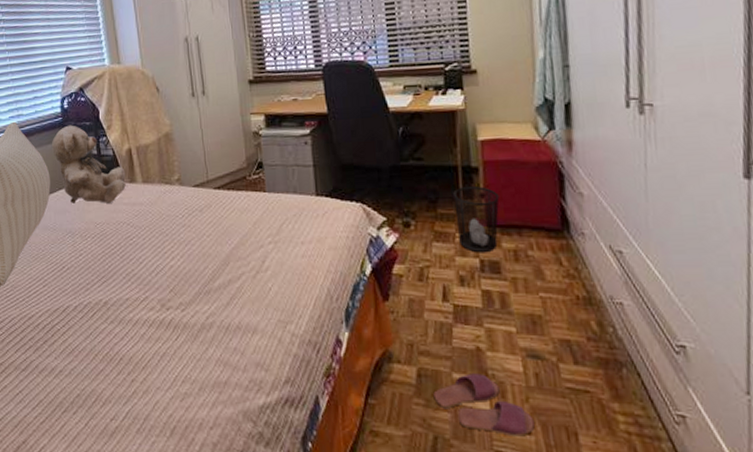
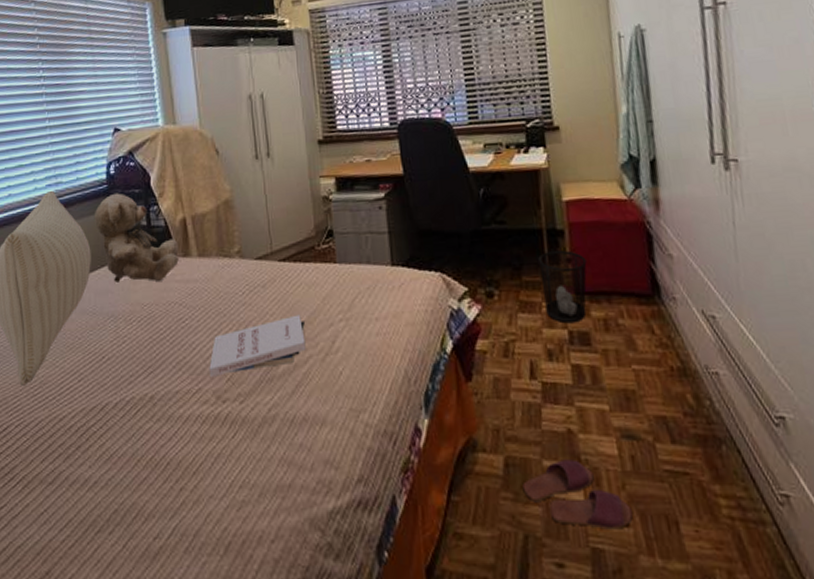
books: none [154,236,239,289] -> present [209,314,306,378]

